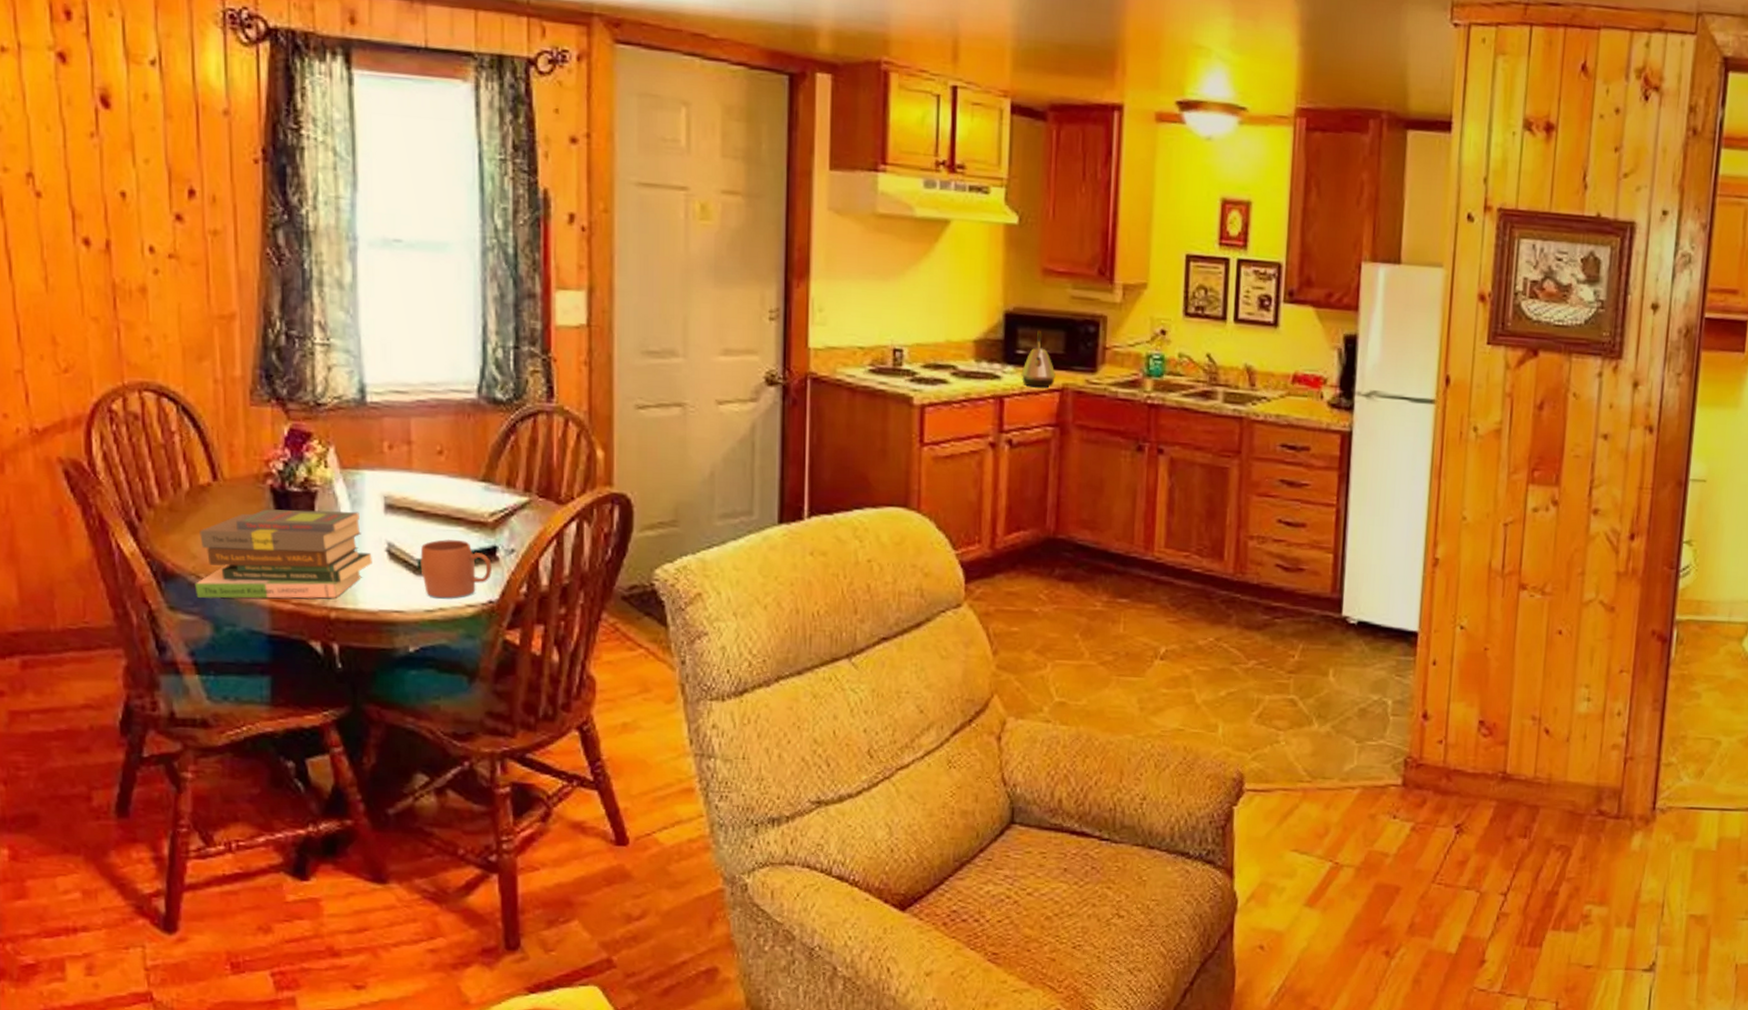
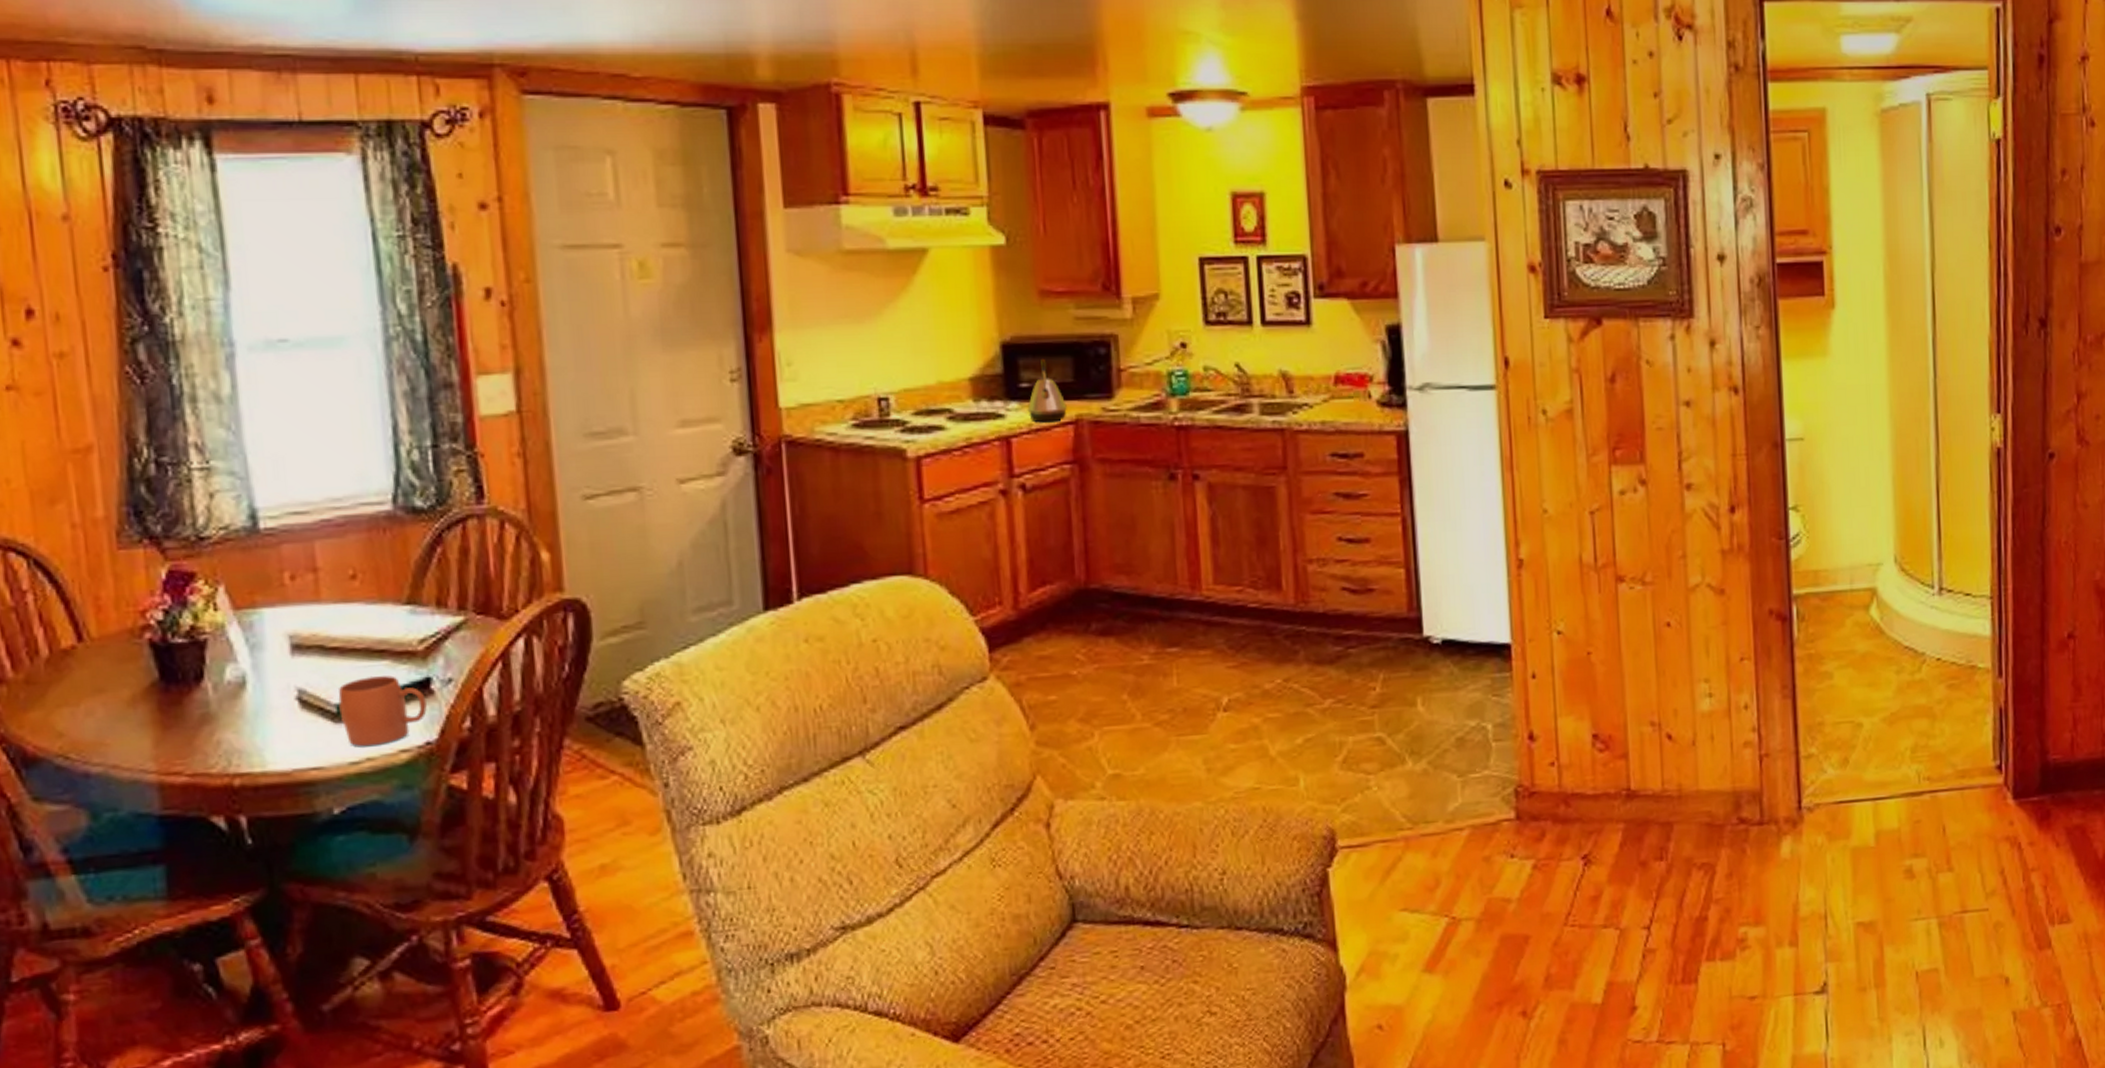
books: present [194,509,372,599] -> none [63,657,281,783]

